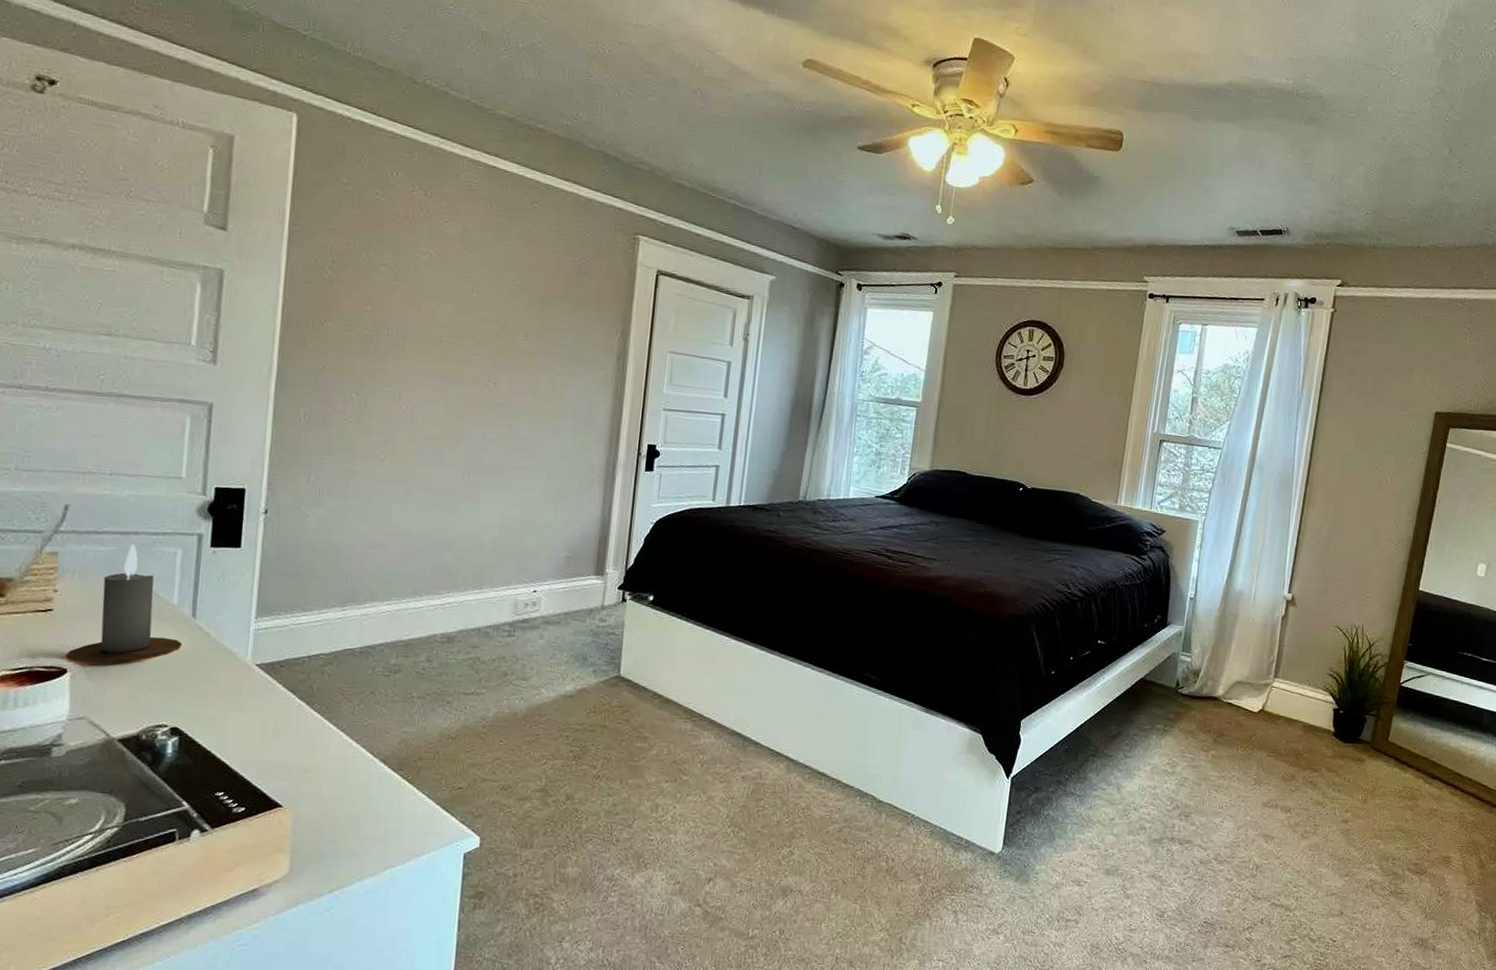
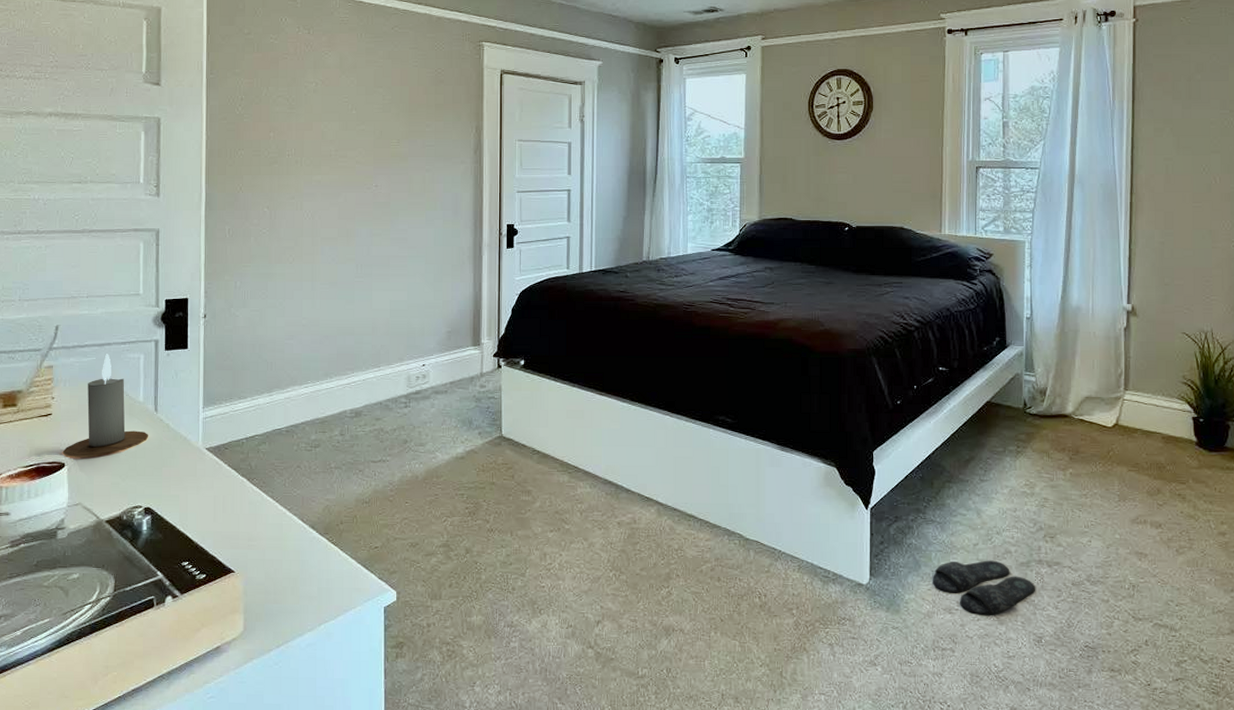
slippers: none [1065,834,1165,889] -> present [933,560,1036,615]

